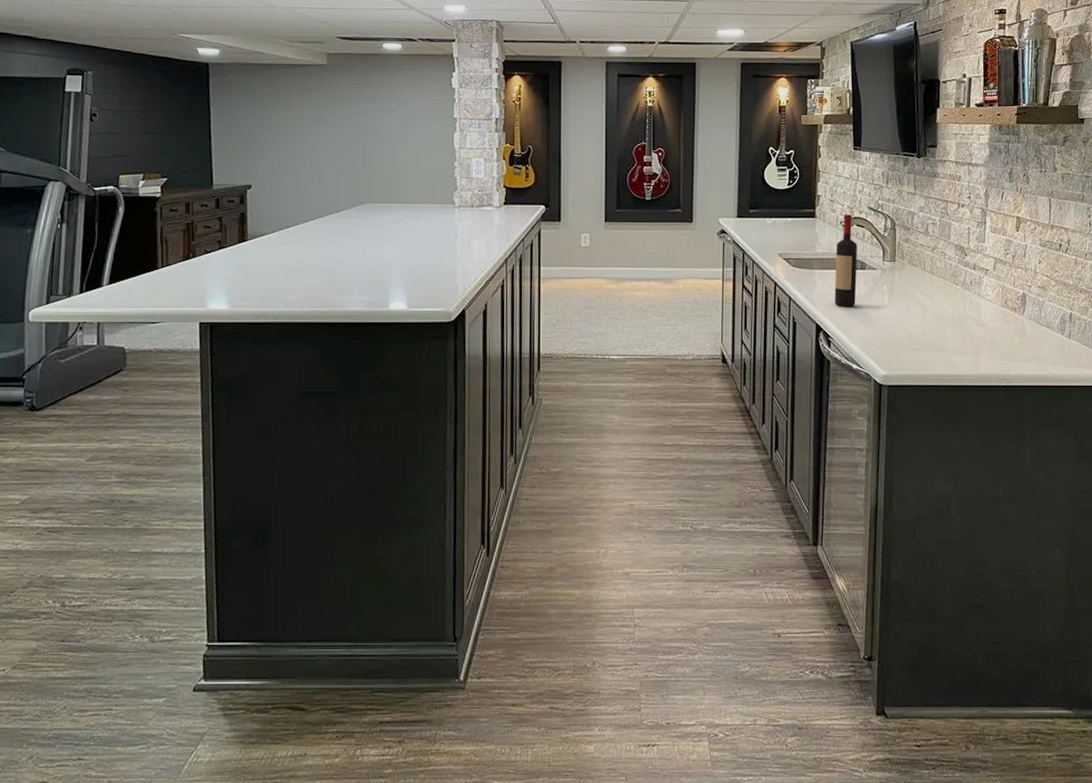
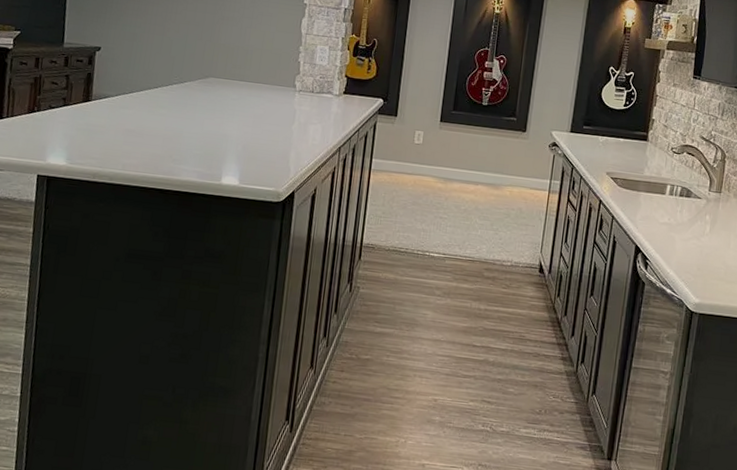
wine bottle: present [834,214,858,306] -> none [656,141,686,232]

